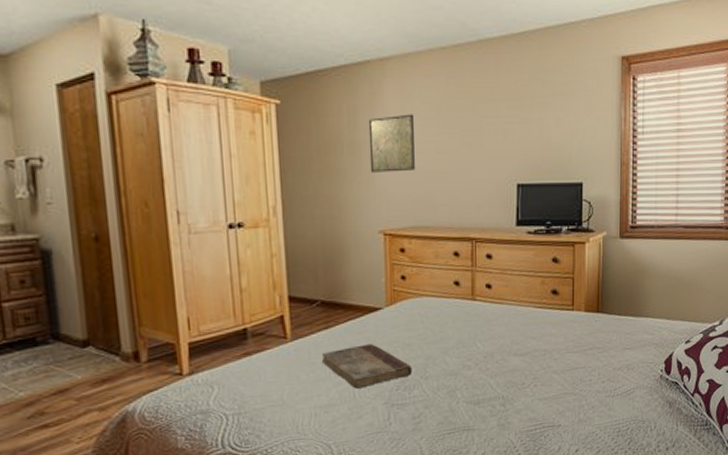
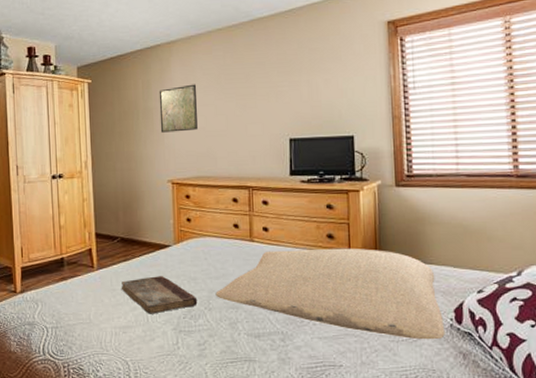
pillow: none [433,303,655,393] -> present [215,248,445,340]

